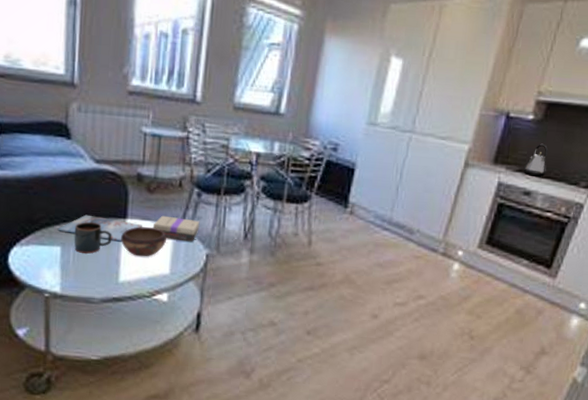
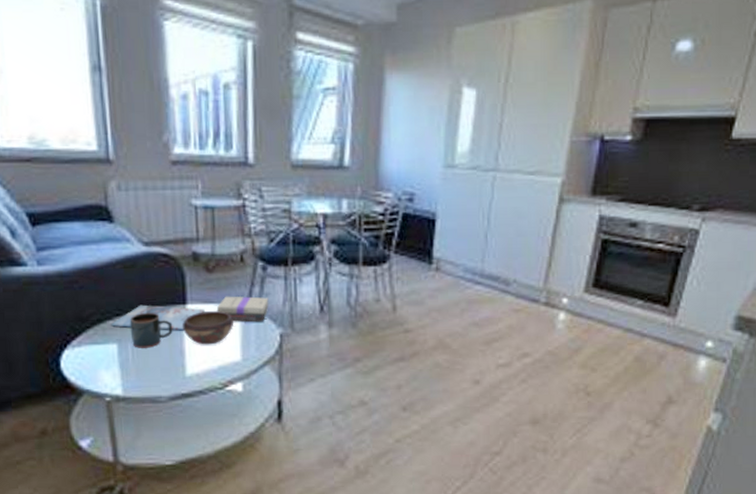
kettle: present [523,143,548,177] -> none [626,166,653,205]

